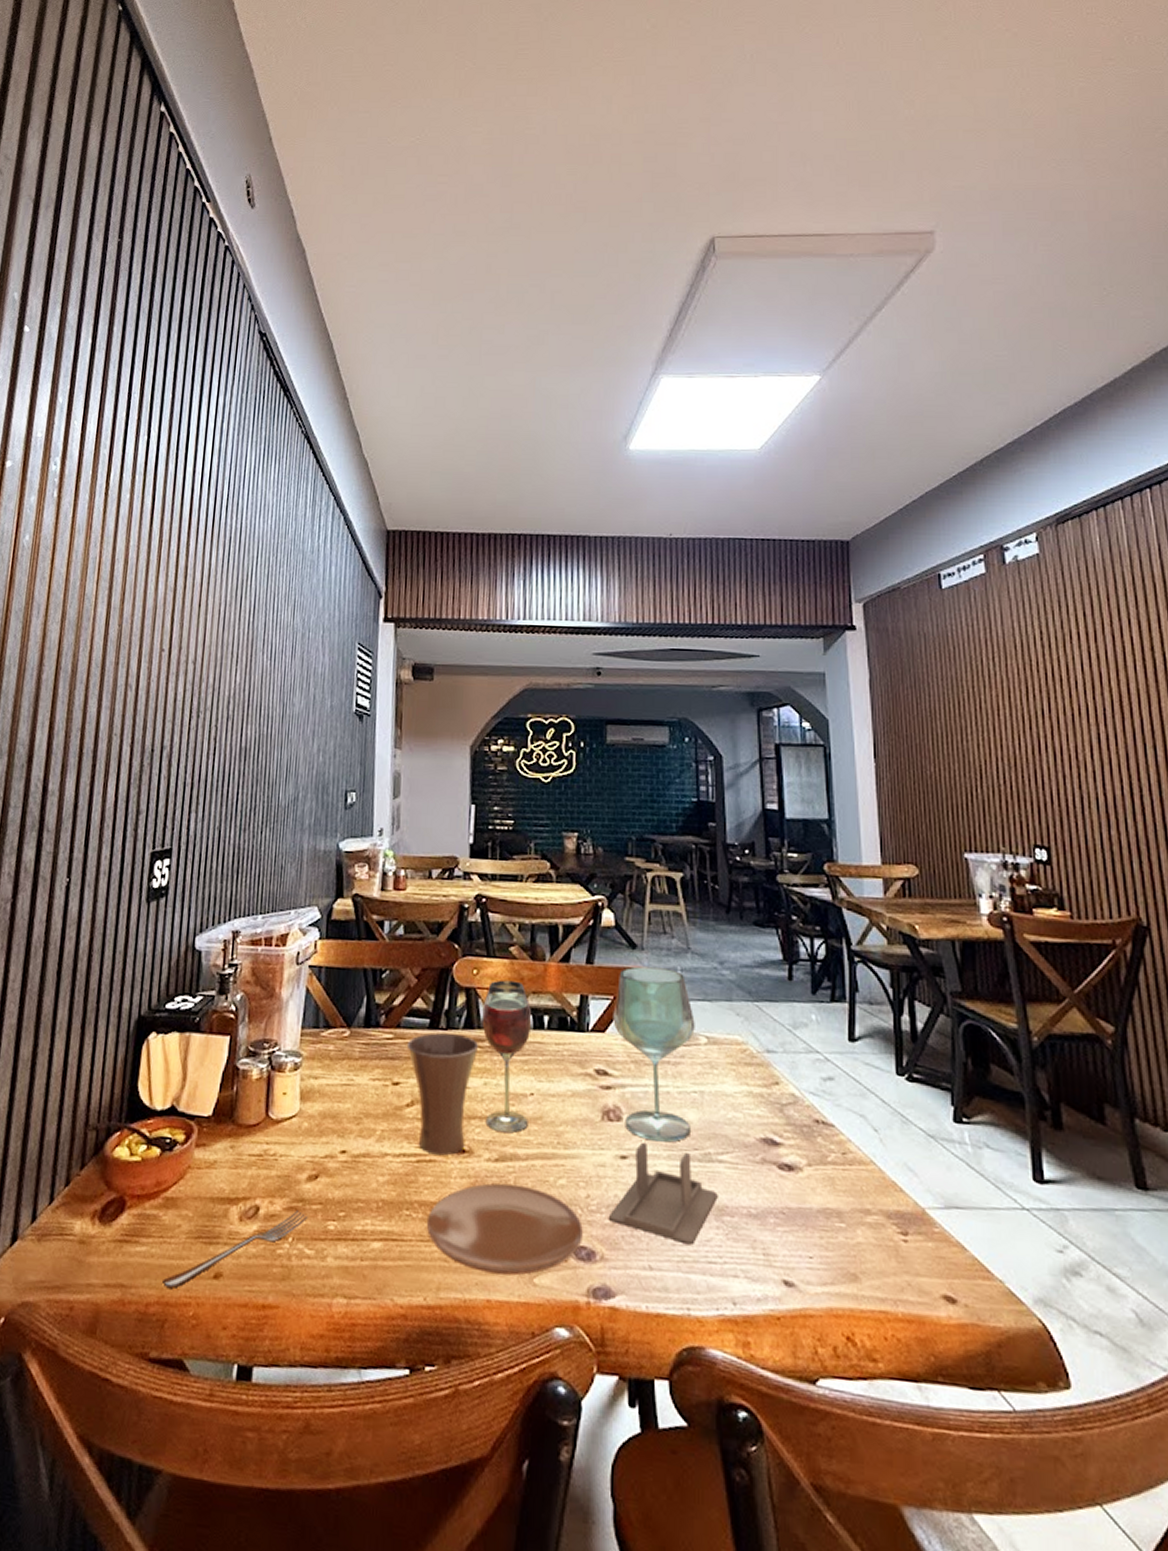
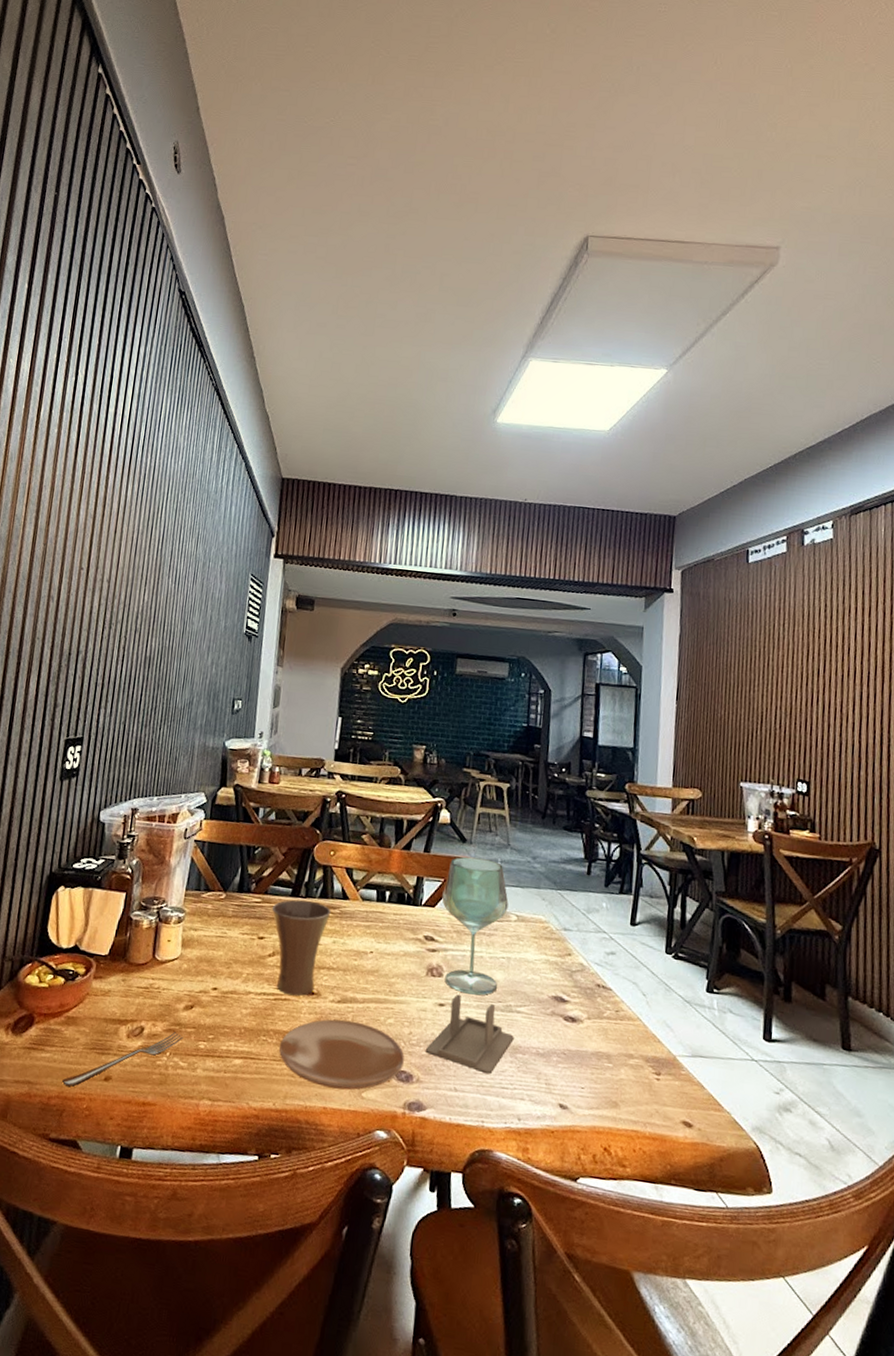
wineglass: present [482,979,532,1133] -> none [332,860,377,981]

